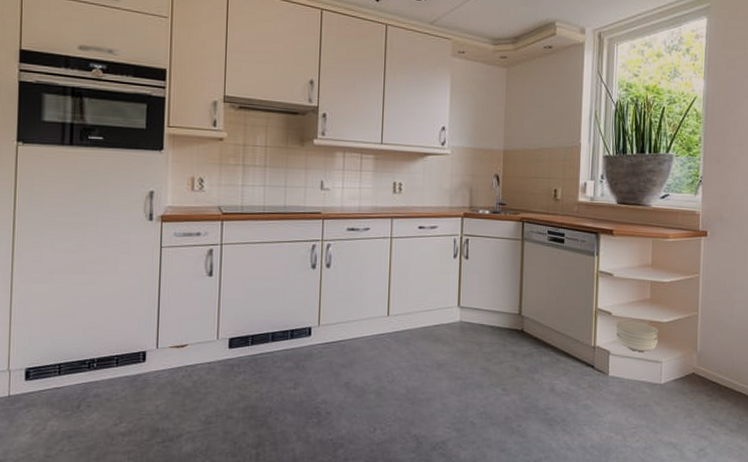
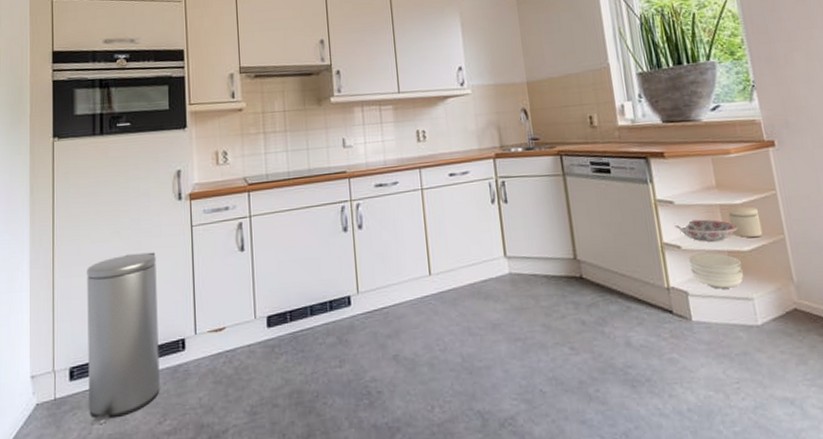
pedal bin: none [44,267,122,422] -> present [87,252,160,425]
ceramic bowl: none [610,292,662,313] -> present [674,219,738,243]
jar: none [656,284,682,312] -> present [727,206,763,238]

